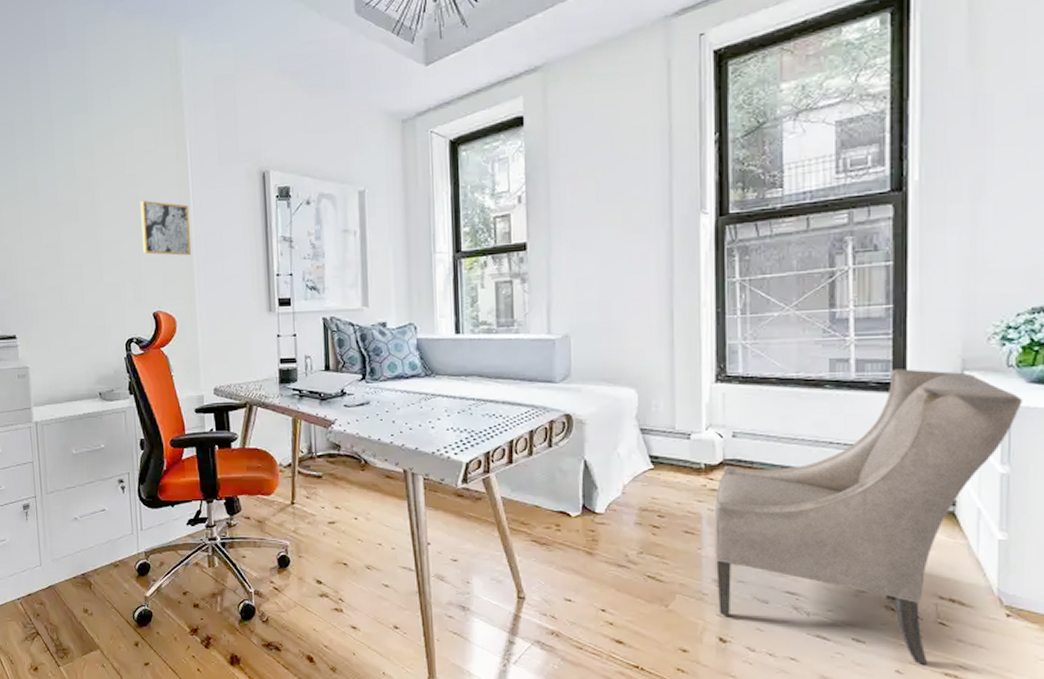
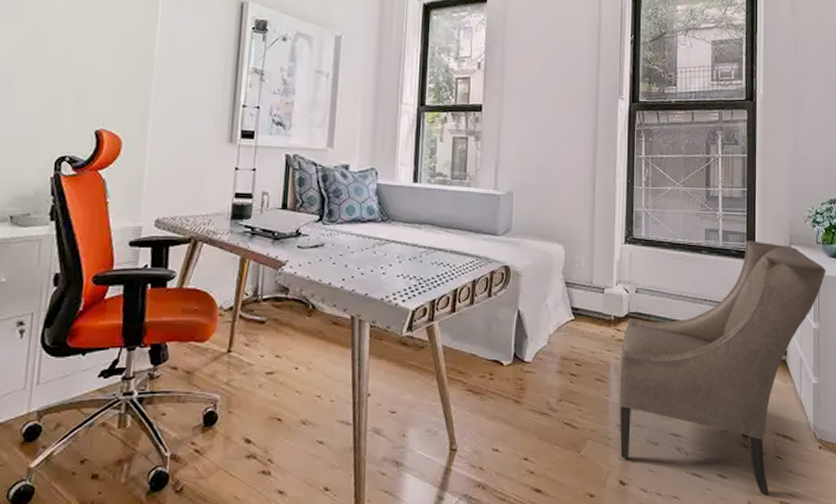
wall art: present [140,200,191,256] -> none [94,10,156,75]

